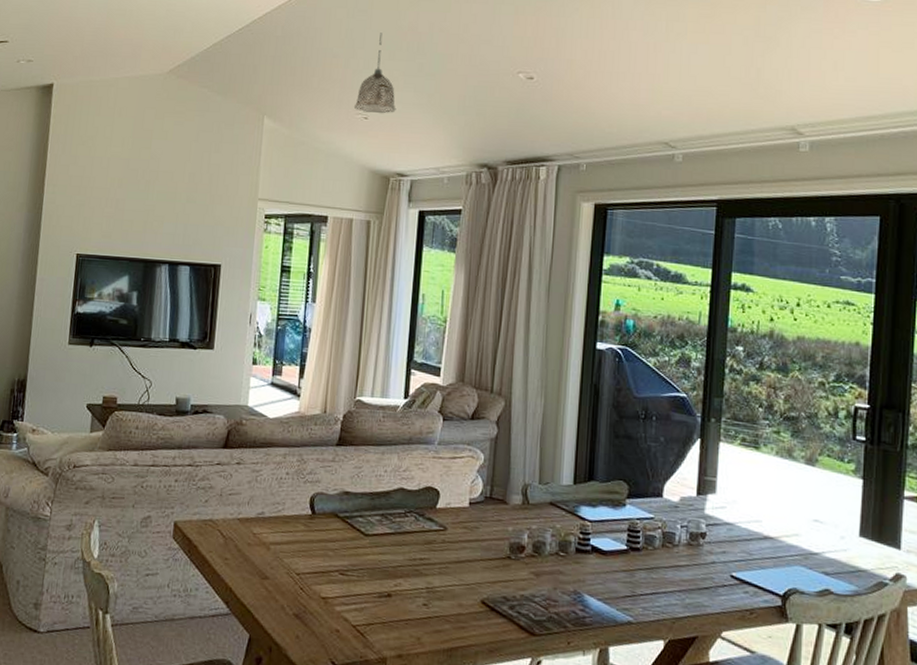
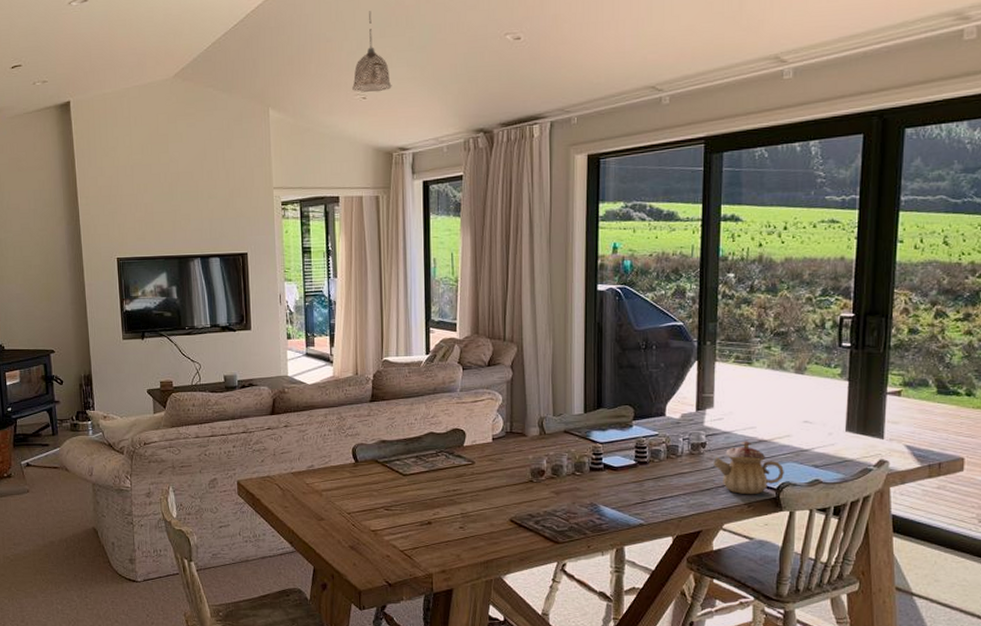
teapot: none [713,535,791,600] -> present [713,441,784,495]

